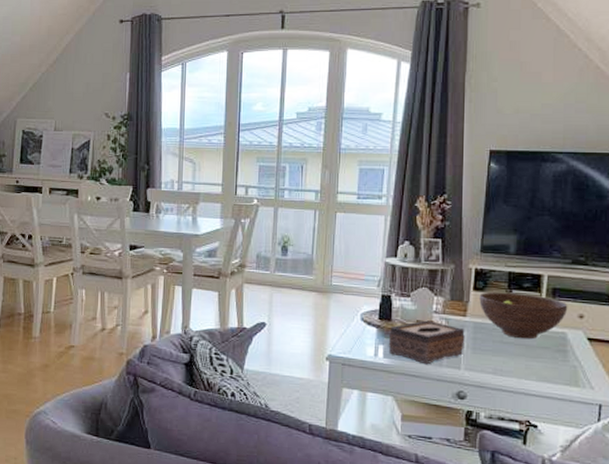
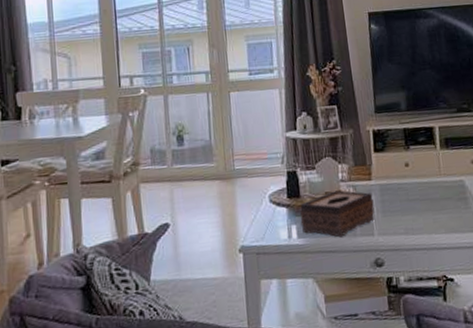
fruit bowl: present [479,291,568,340] -> none [380,148,462,194]

